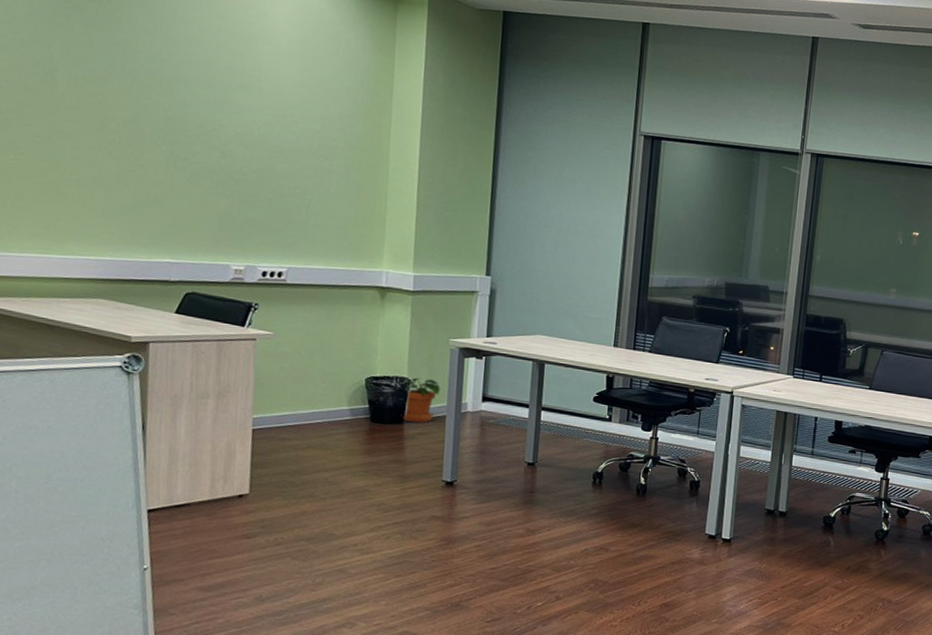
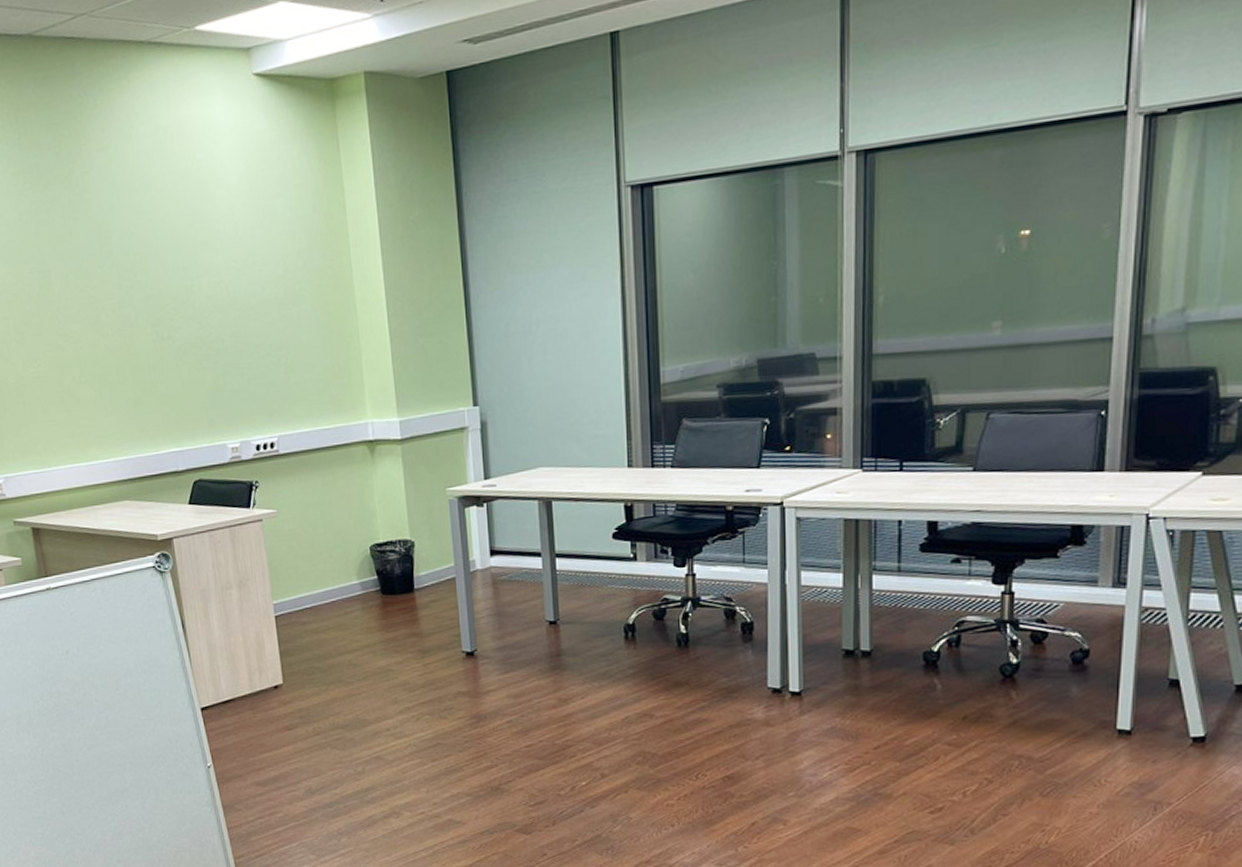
potted plant: present [401,377,440,423] -> none [410,537,445,590]

